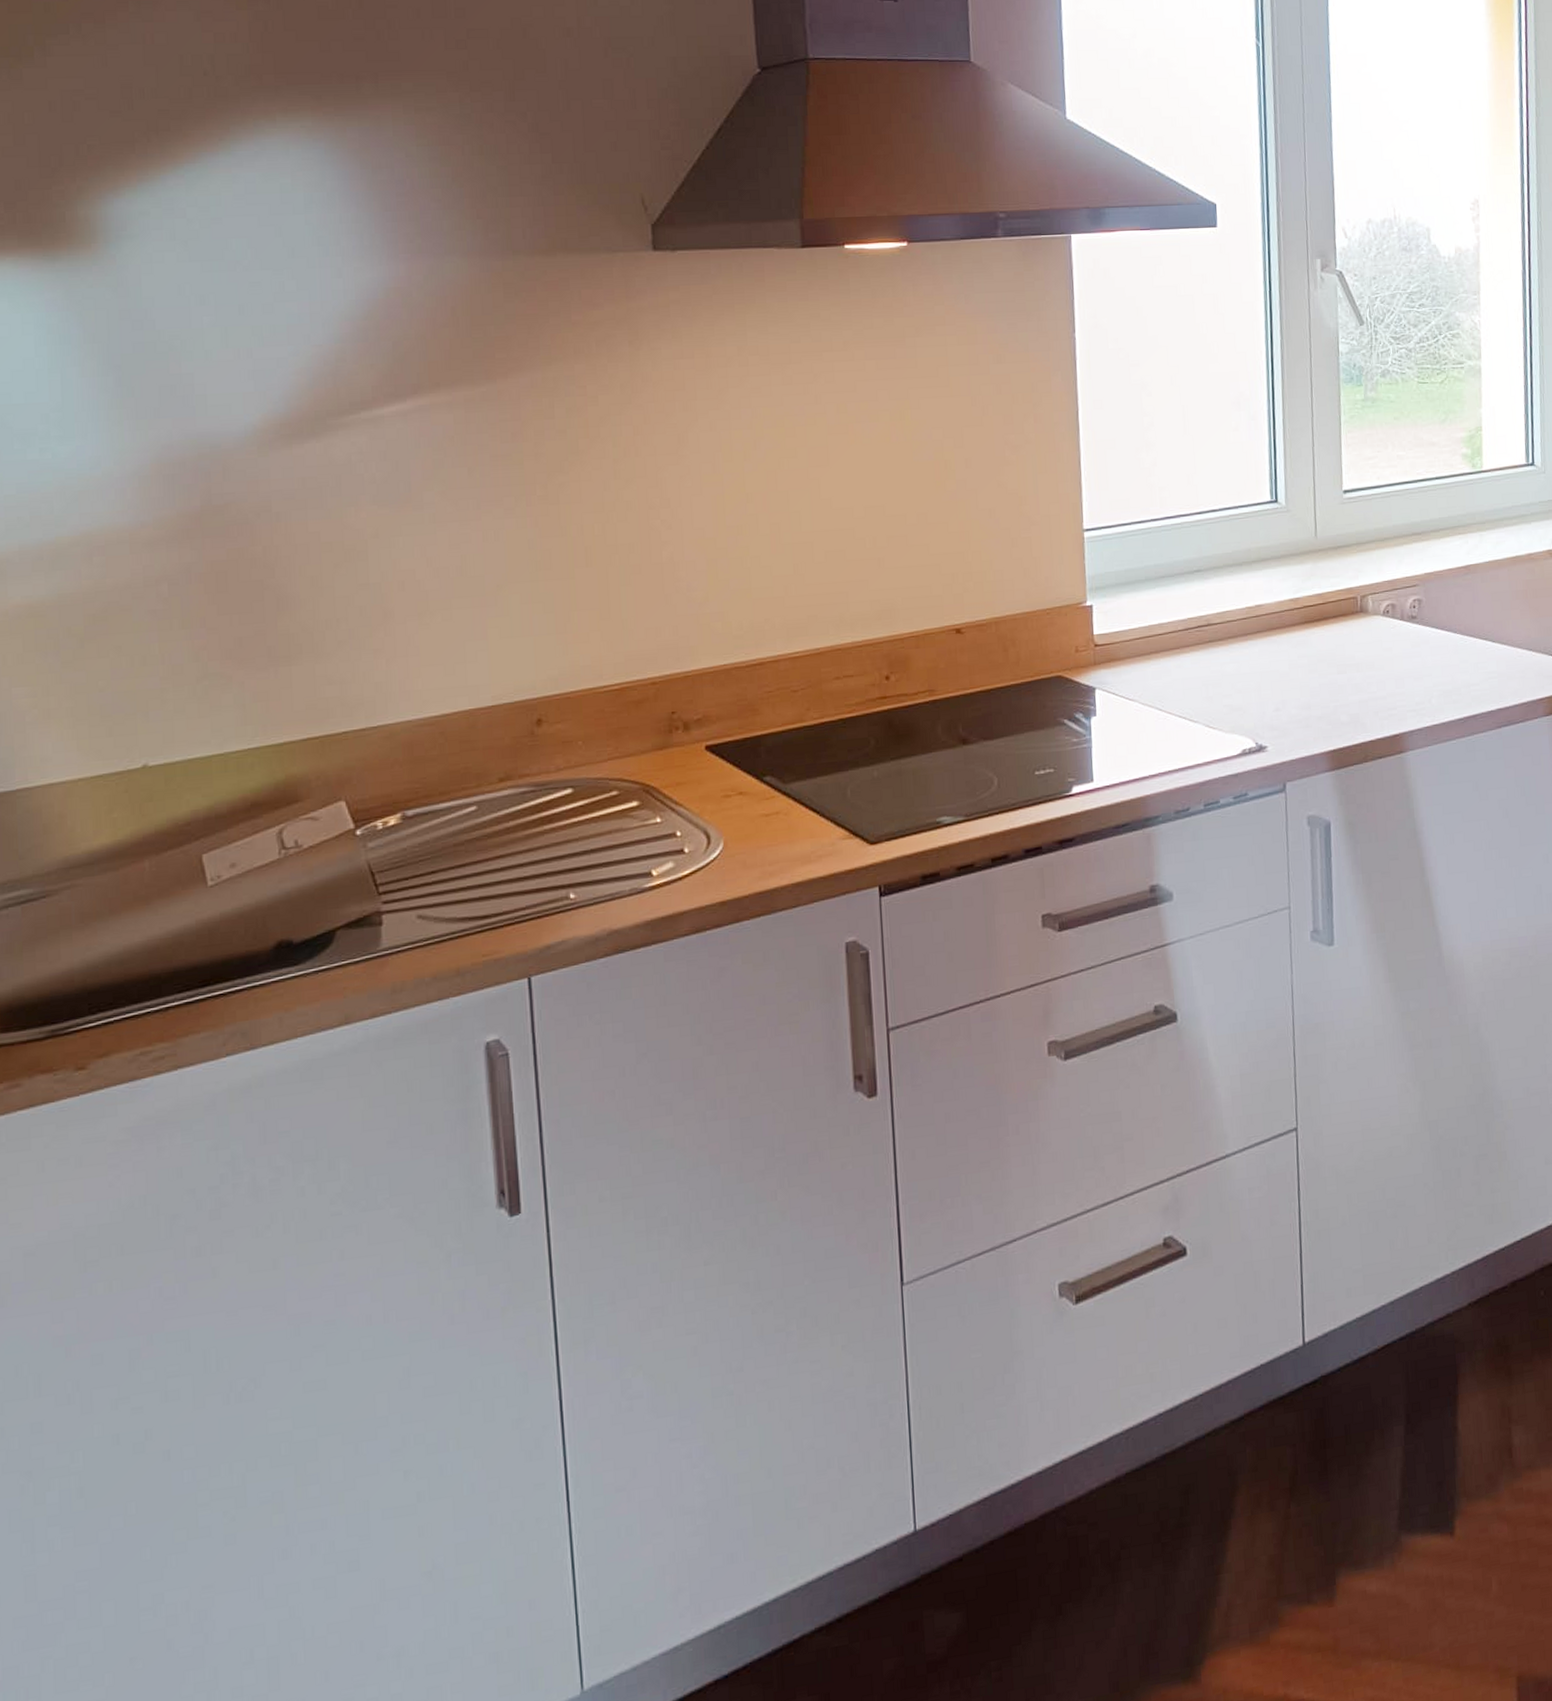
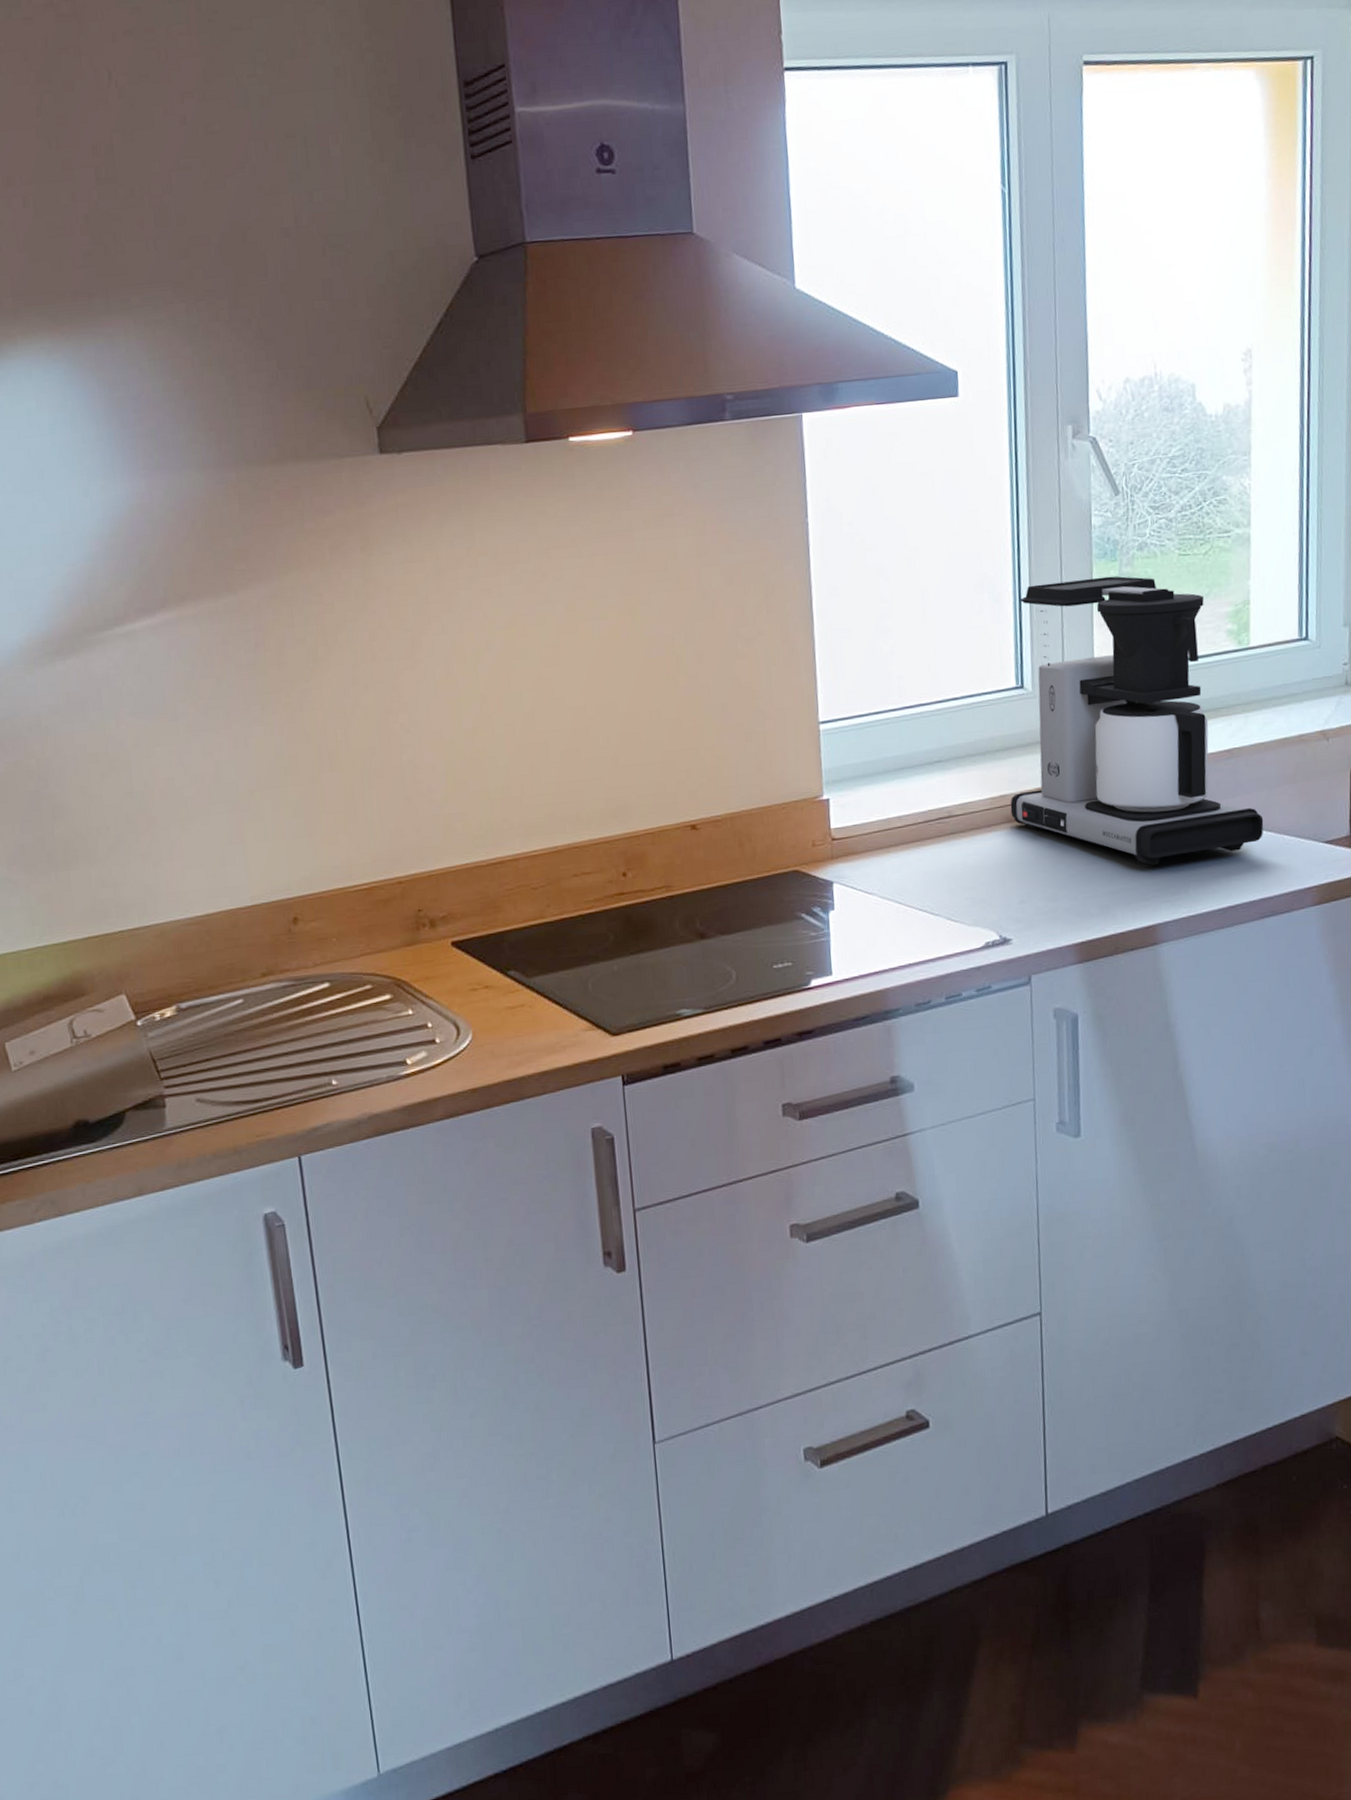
coffee maker: none [1265,399,1499,676] -> present [1010,576,1264,866]

